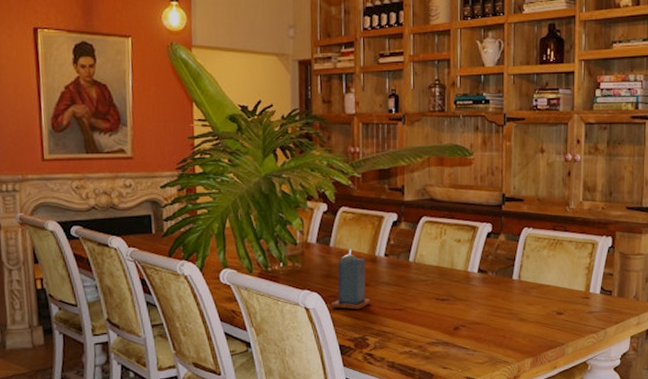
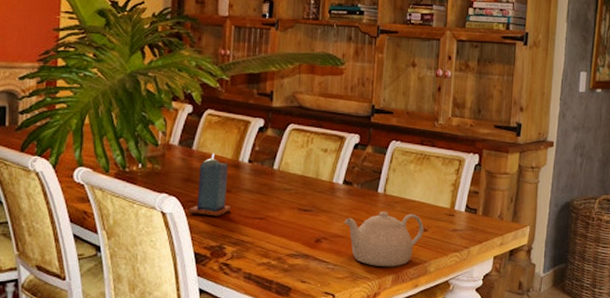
teapot: none [481,297,560,351] -> present [344,211,424,267]

